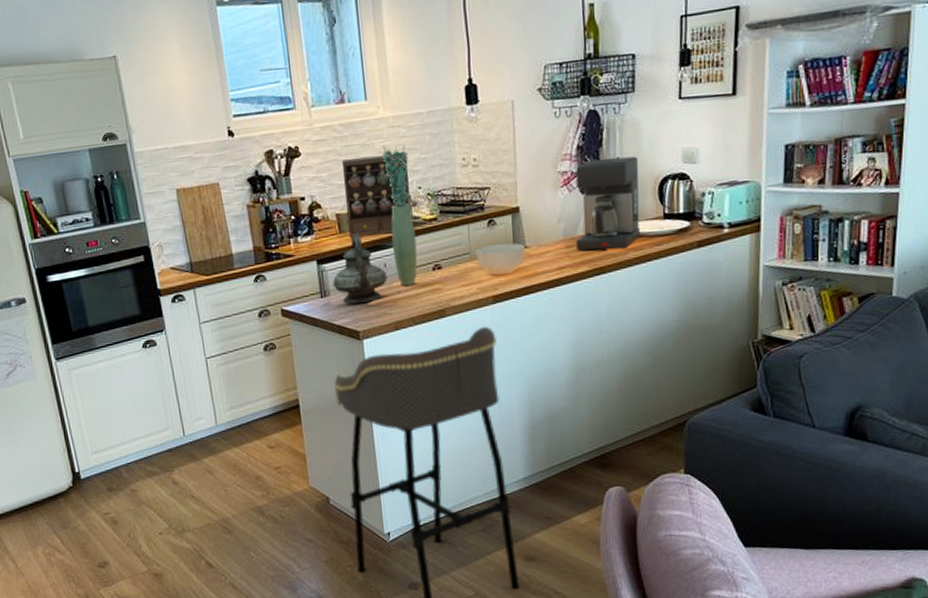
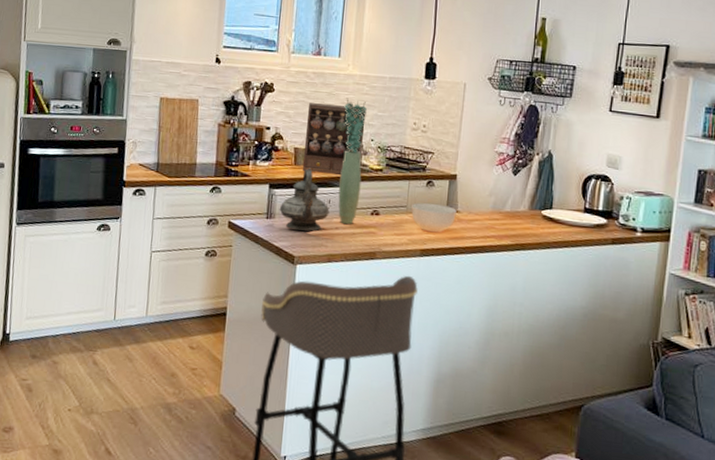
coffee maker: present [576,156,641,251] -> none [502,147,568,232]

